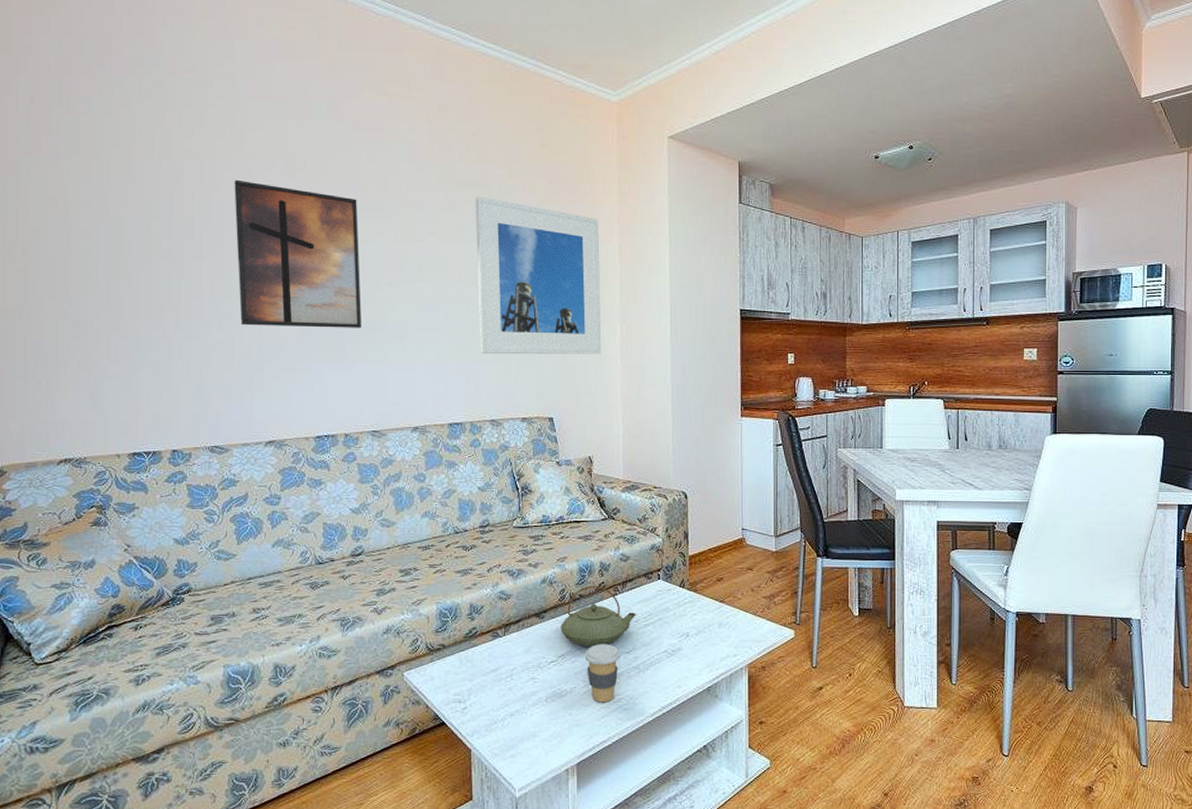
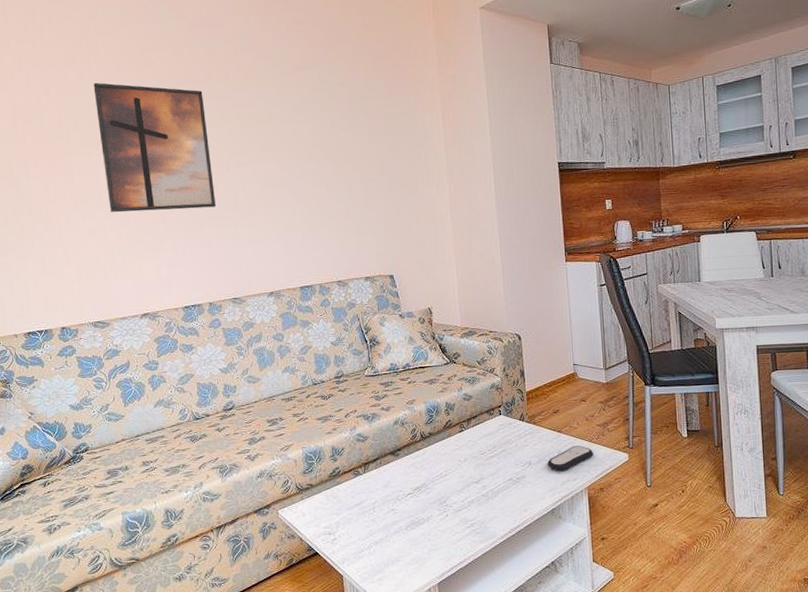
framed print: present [475,197,602,355] -> none [307,78,433,222]
teapot: present [561,586,636,646] -> none [414,424,482,479]
coffee cup: present [584,644,621,703] -> none [437,475,470,528]
remote control: none [707,618,757,645] -> present [548,445,593,471]

